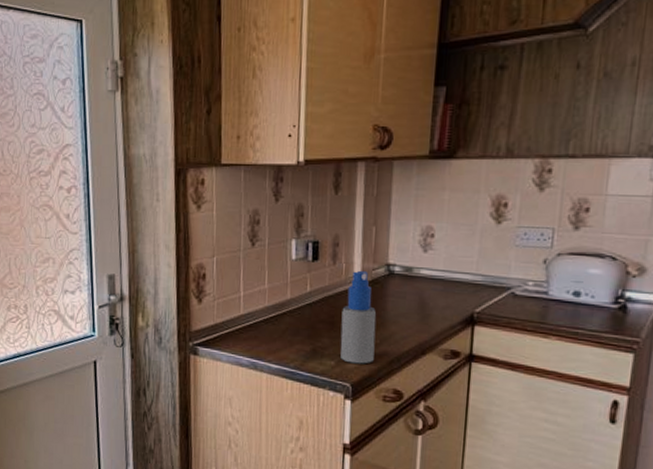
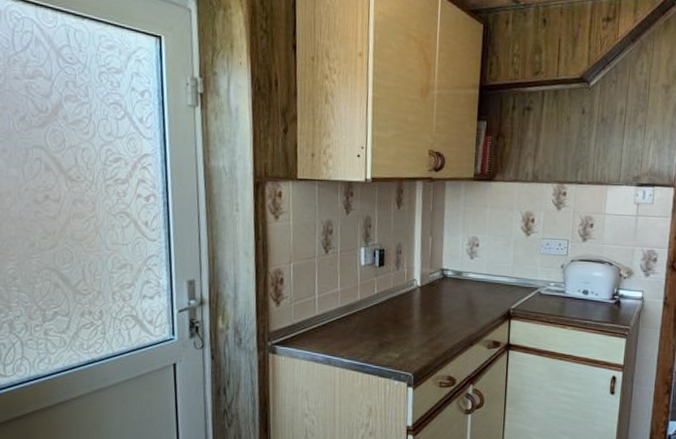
spray bottle: present [340,270,377,364] -> none [403,274,433,356]

